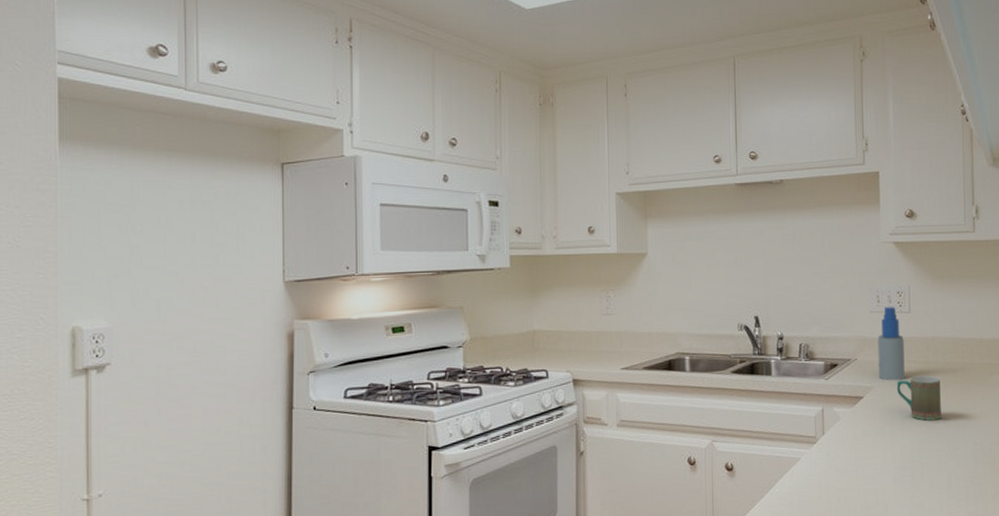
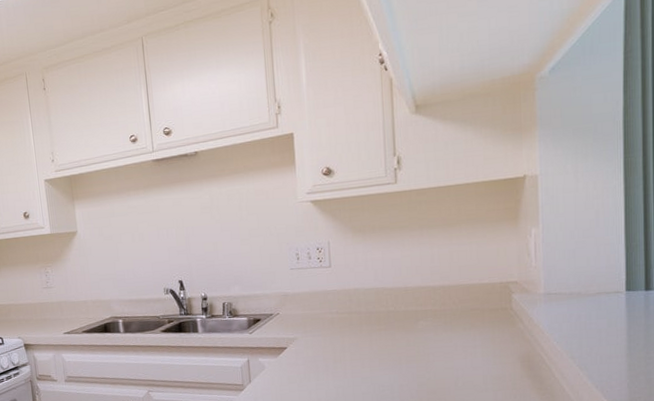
spray bottle: present [878,307,905,381] -> none [299,263,328,332]
mug: present [896,375,941,421] -> none [319,324,366,367]

